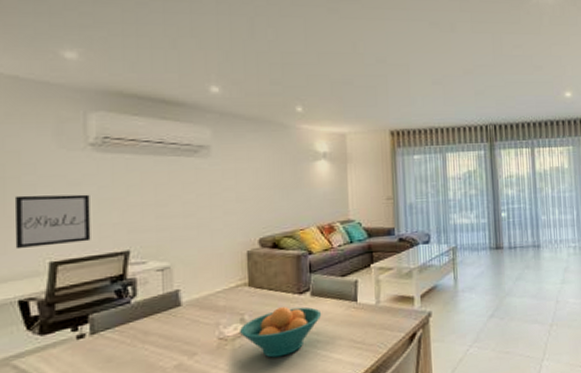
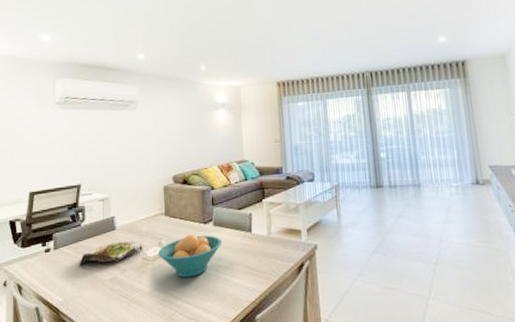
wall art: present [14,194,91,250] -> none [8,141,56,182]
salad plate: none [129,318,218,353] -> present [79,241,142,266]

